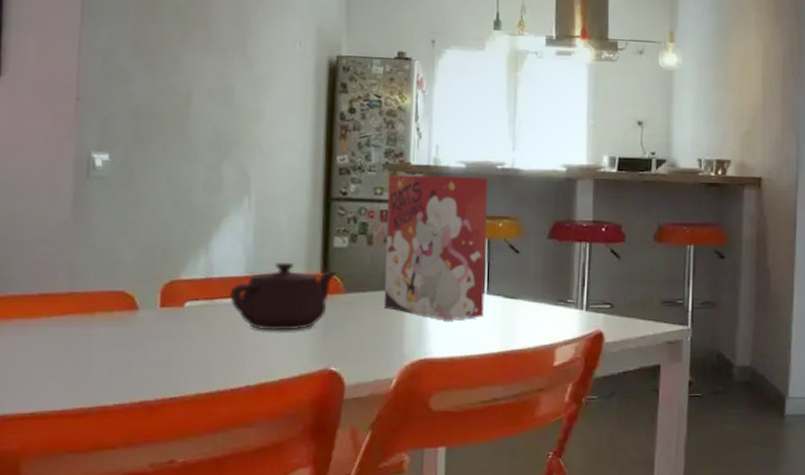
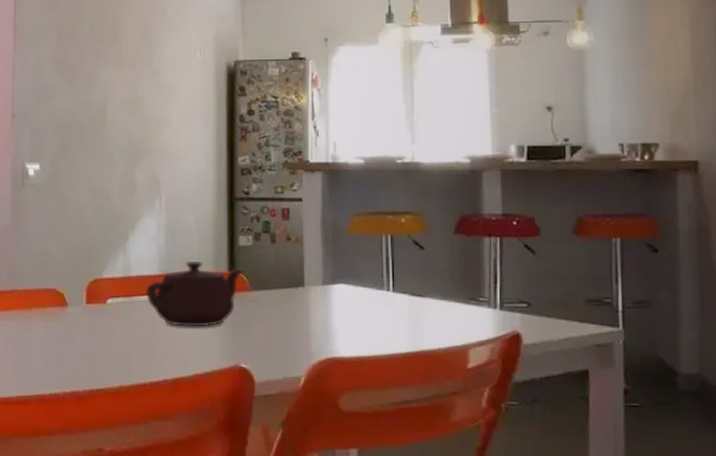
cereal box: present [383,175,488,321] -> none [288,173,390,319]

